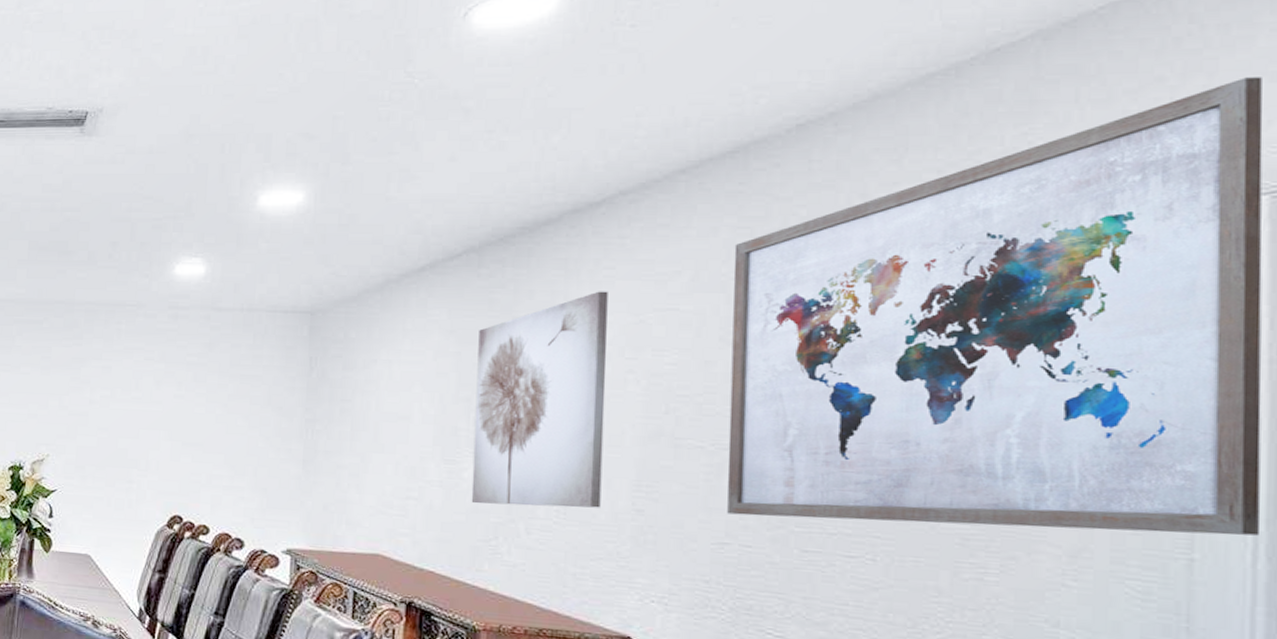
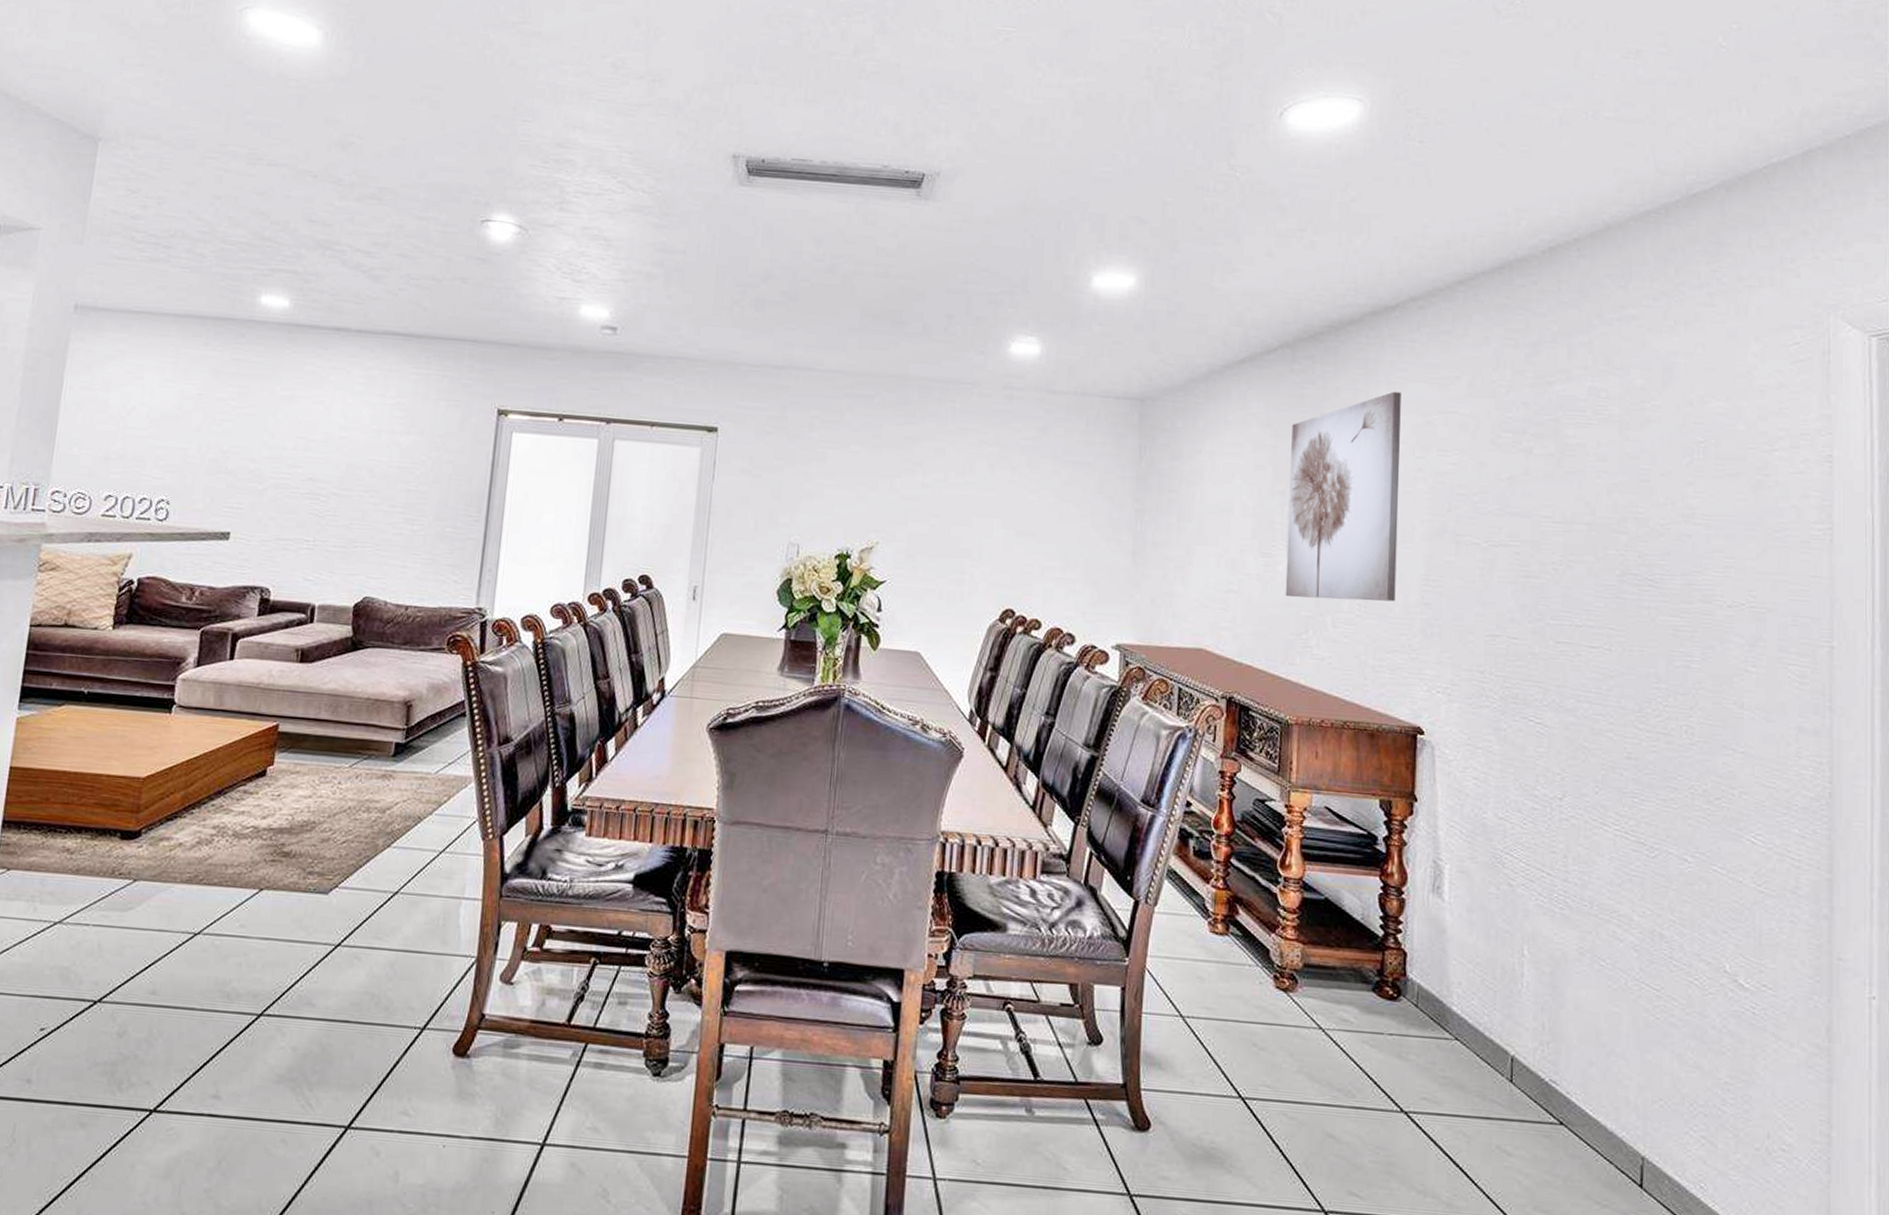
wall art: present [727,77,1263,536] -> none [1498,237,1876,626]

